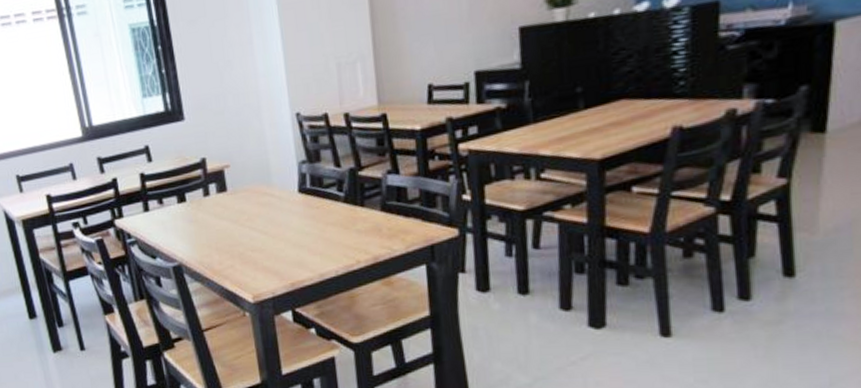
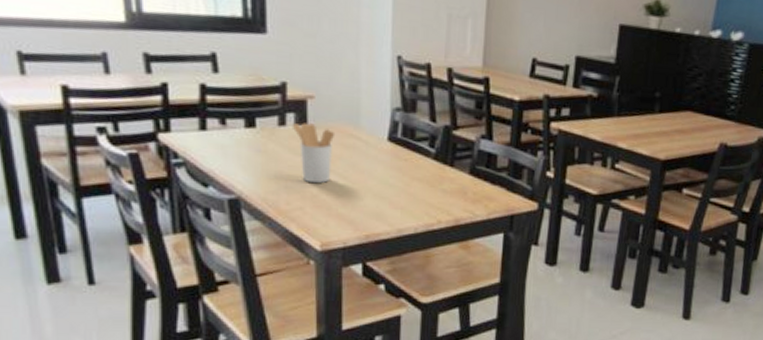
utensil holder: none [214,189,253,243] -> present [292,123,336,184]

